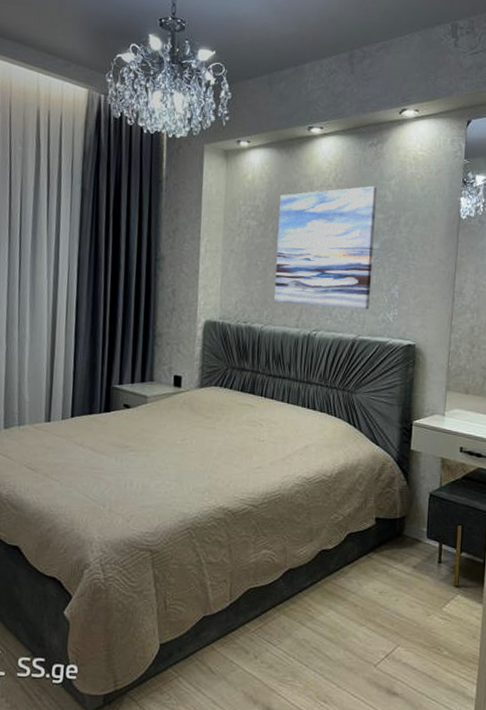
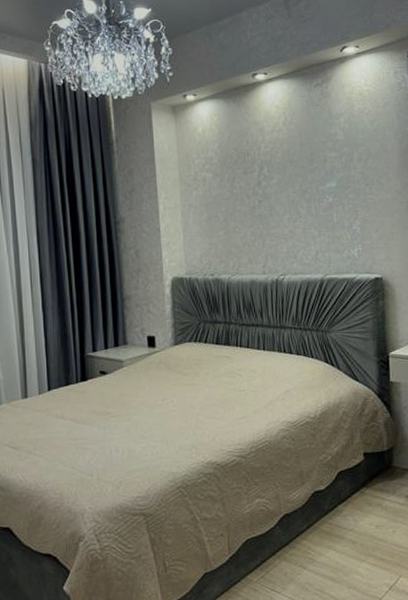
wall art: present [274,186,378,309] -> none [232,126,333,251]

